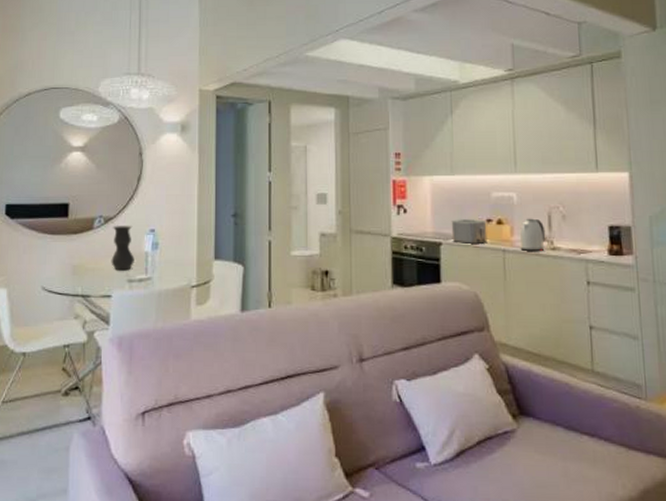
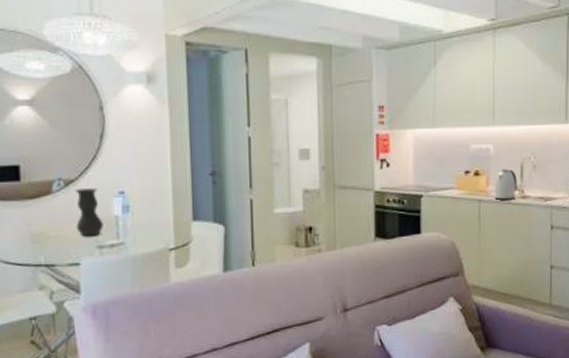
toaster: present [451,219,488,245] -> none [432,171,465,196]

